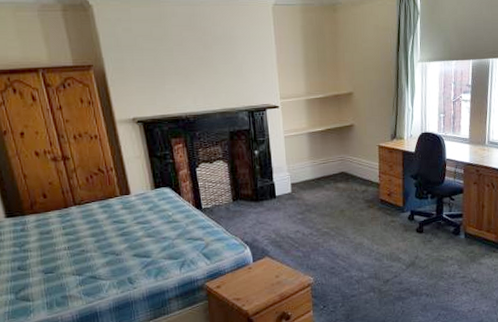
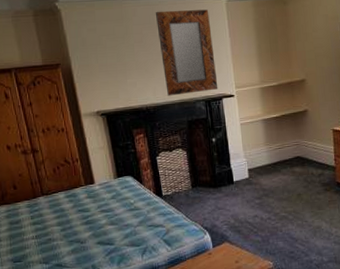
home mirror: none [196,12,262,105] -> present [155,9,218,96]

